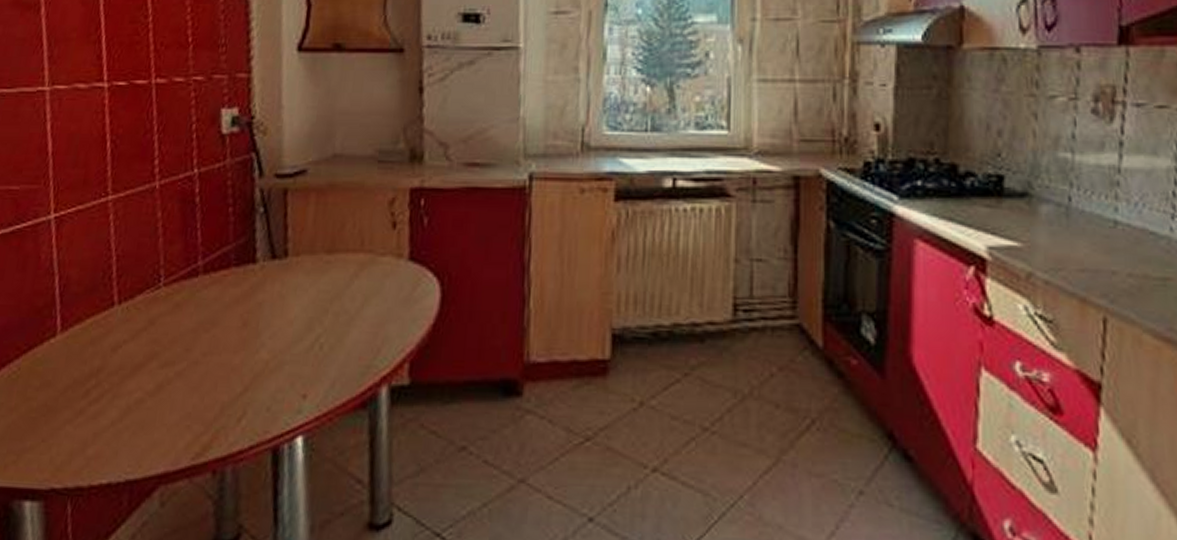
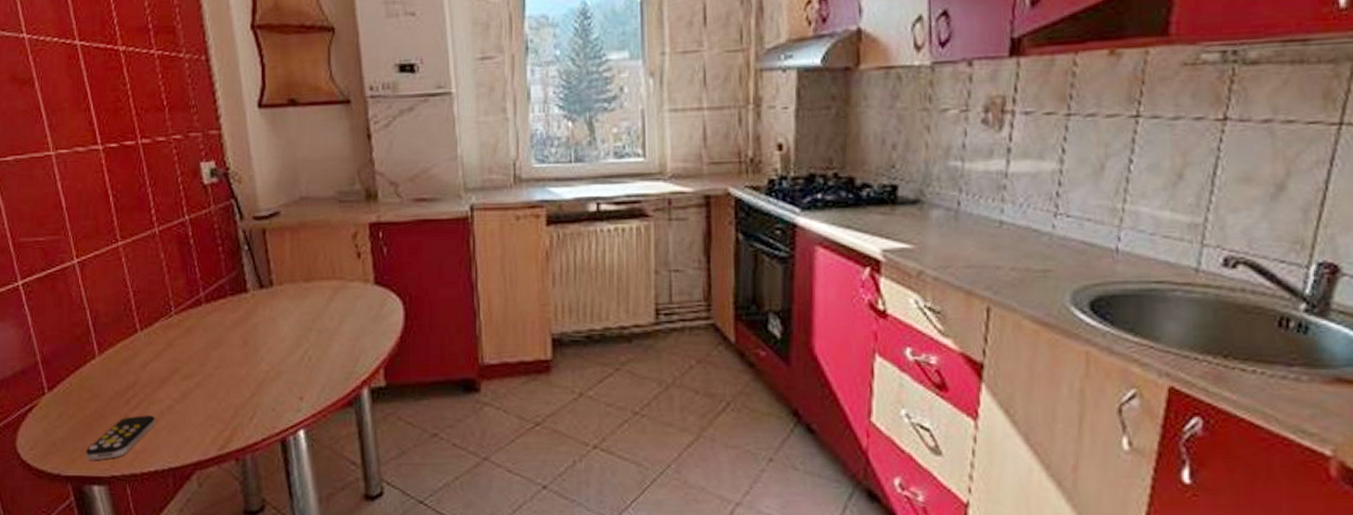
remote control: none [22,410,119,468] -> present [85,415,156,460]

